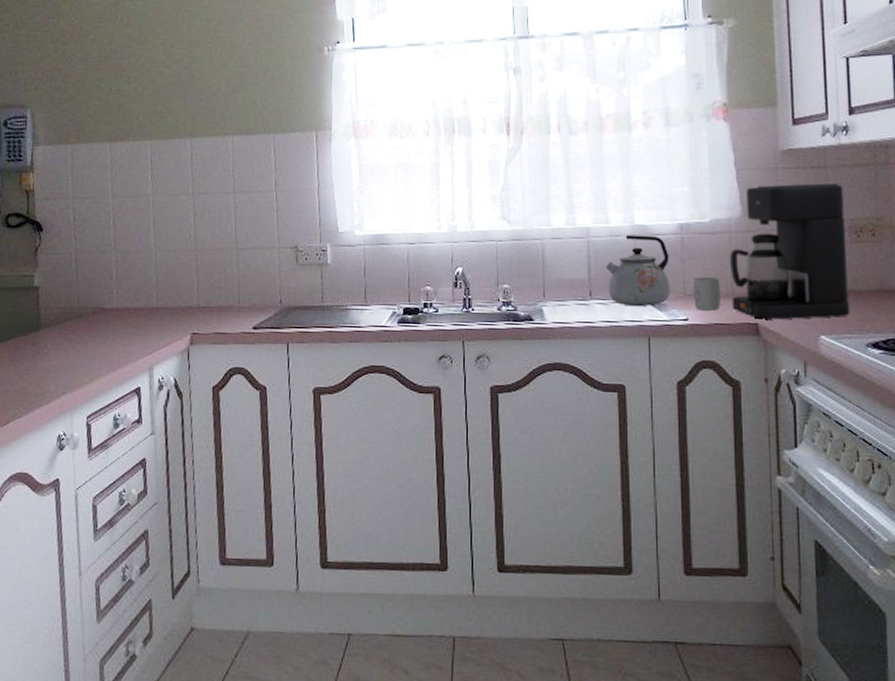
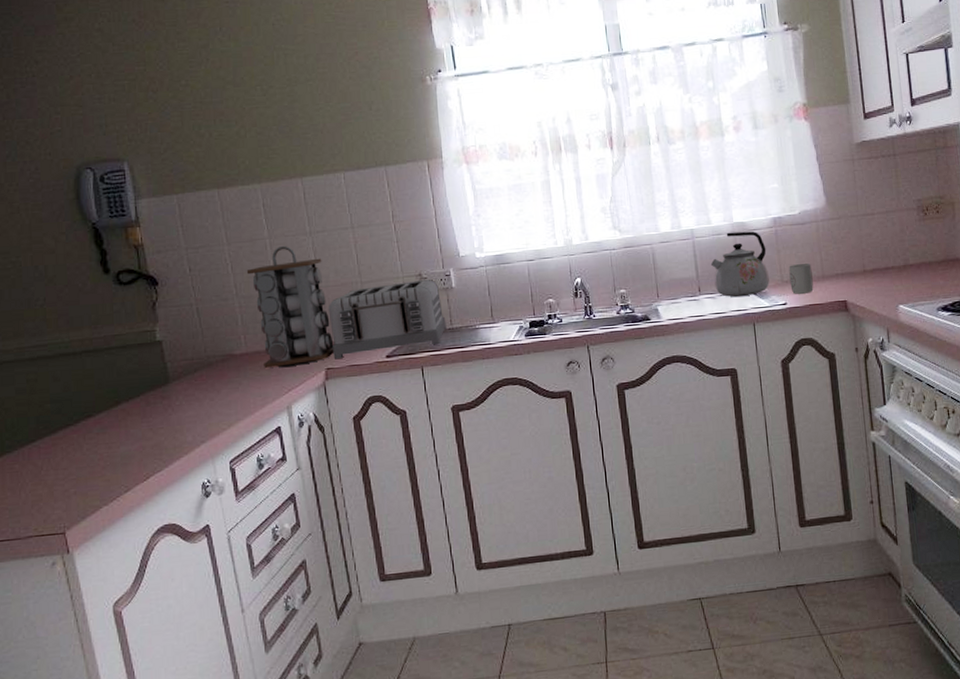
spice rack: none [127,205,203,327] -> present [246,246,335,368]
toaster: none [200,252,318,325] -> present [328,279,447,360]
coffee maker: present [729,183,850,320] -> none [818,169,923,297]

